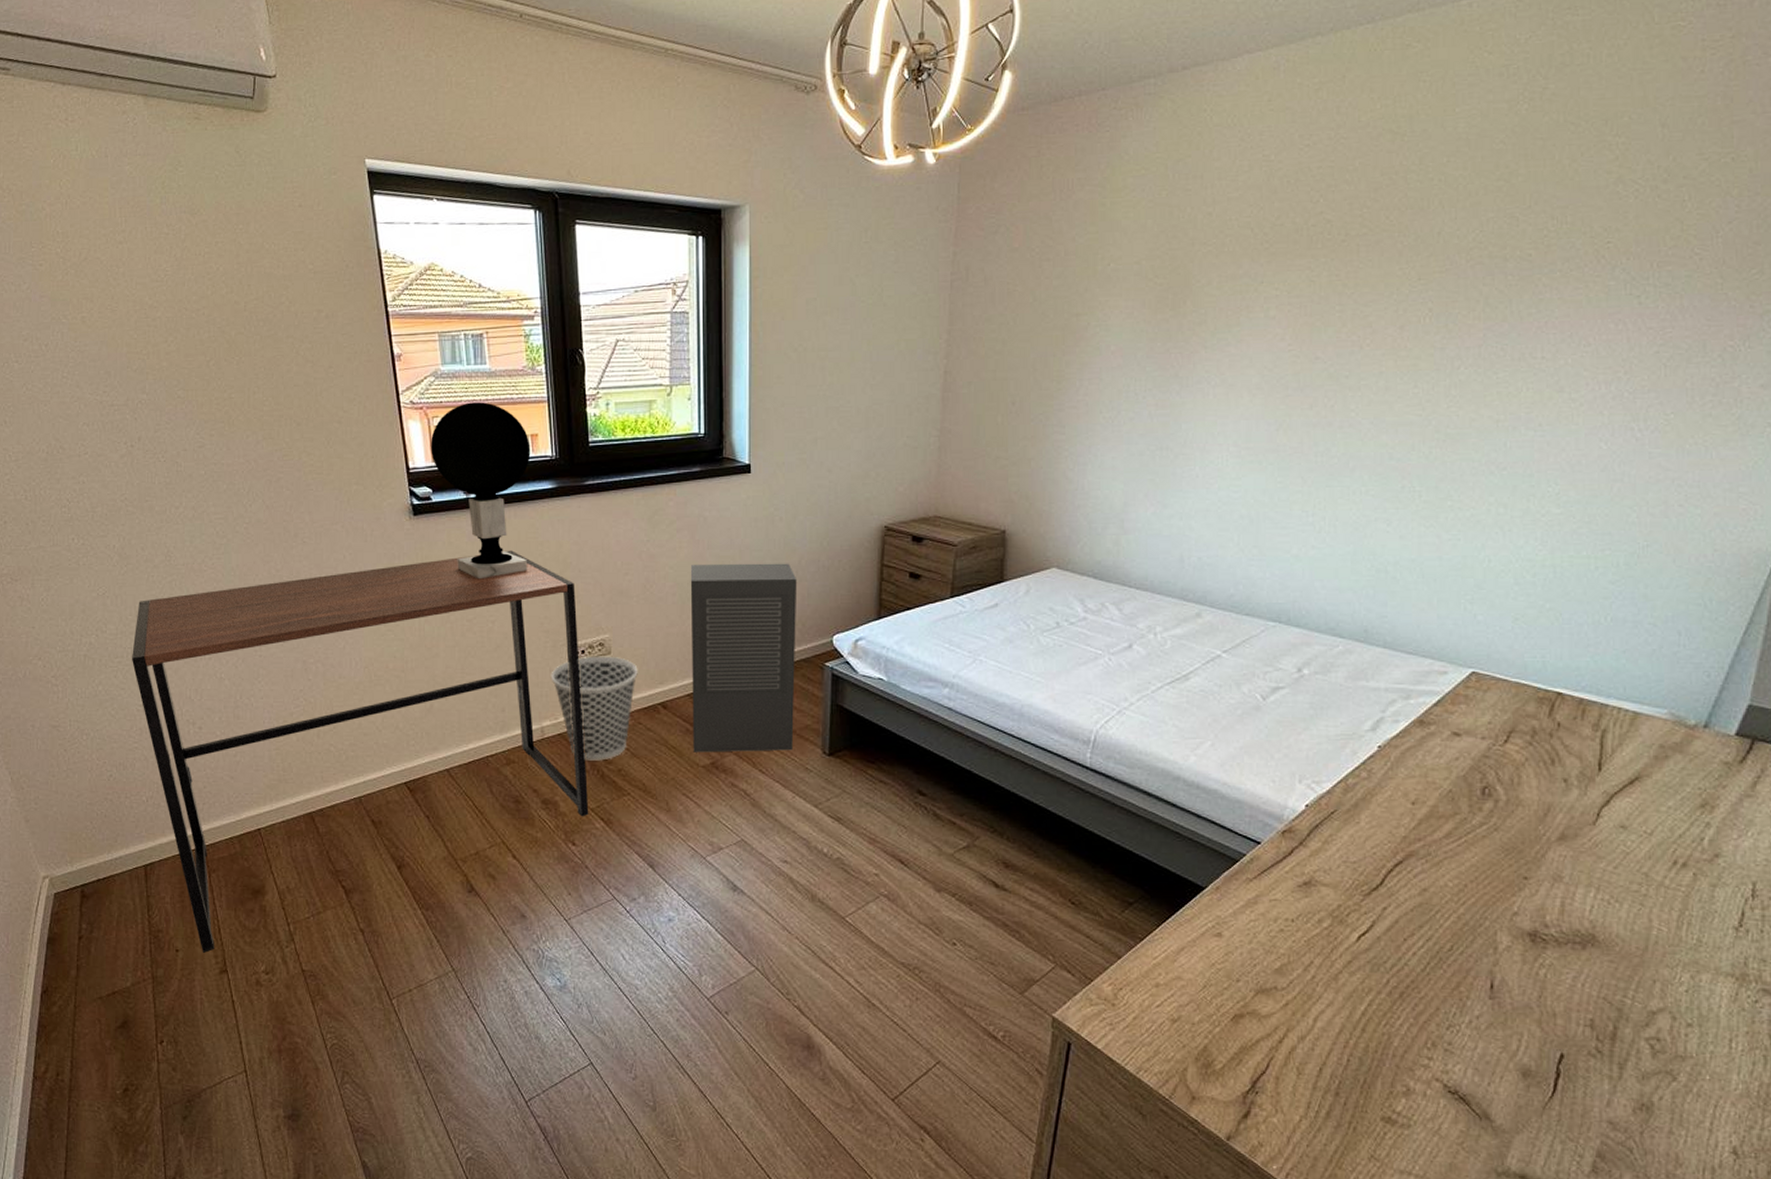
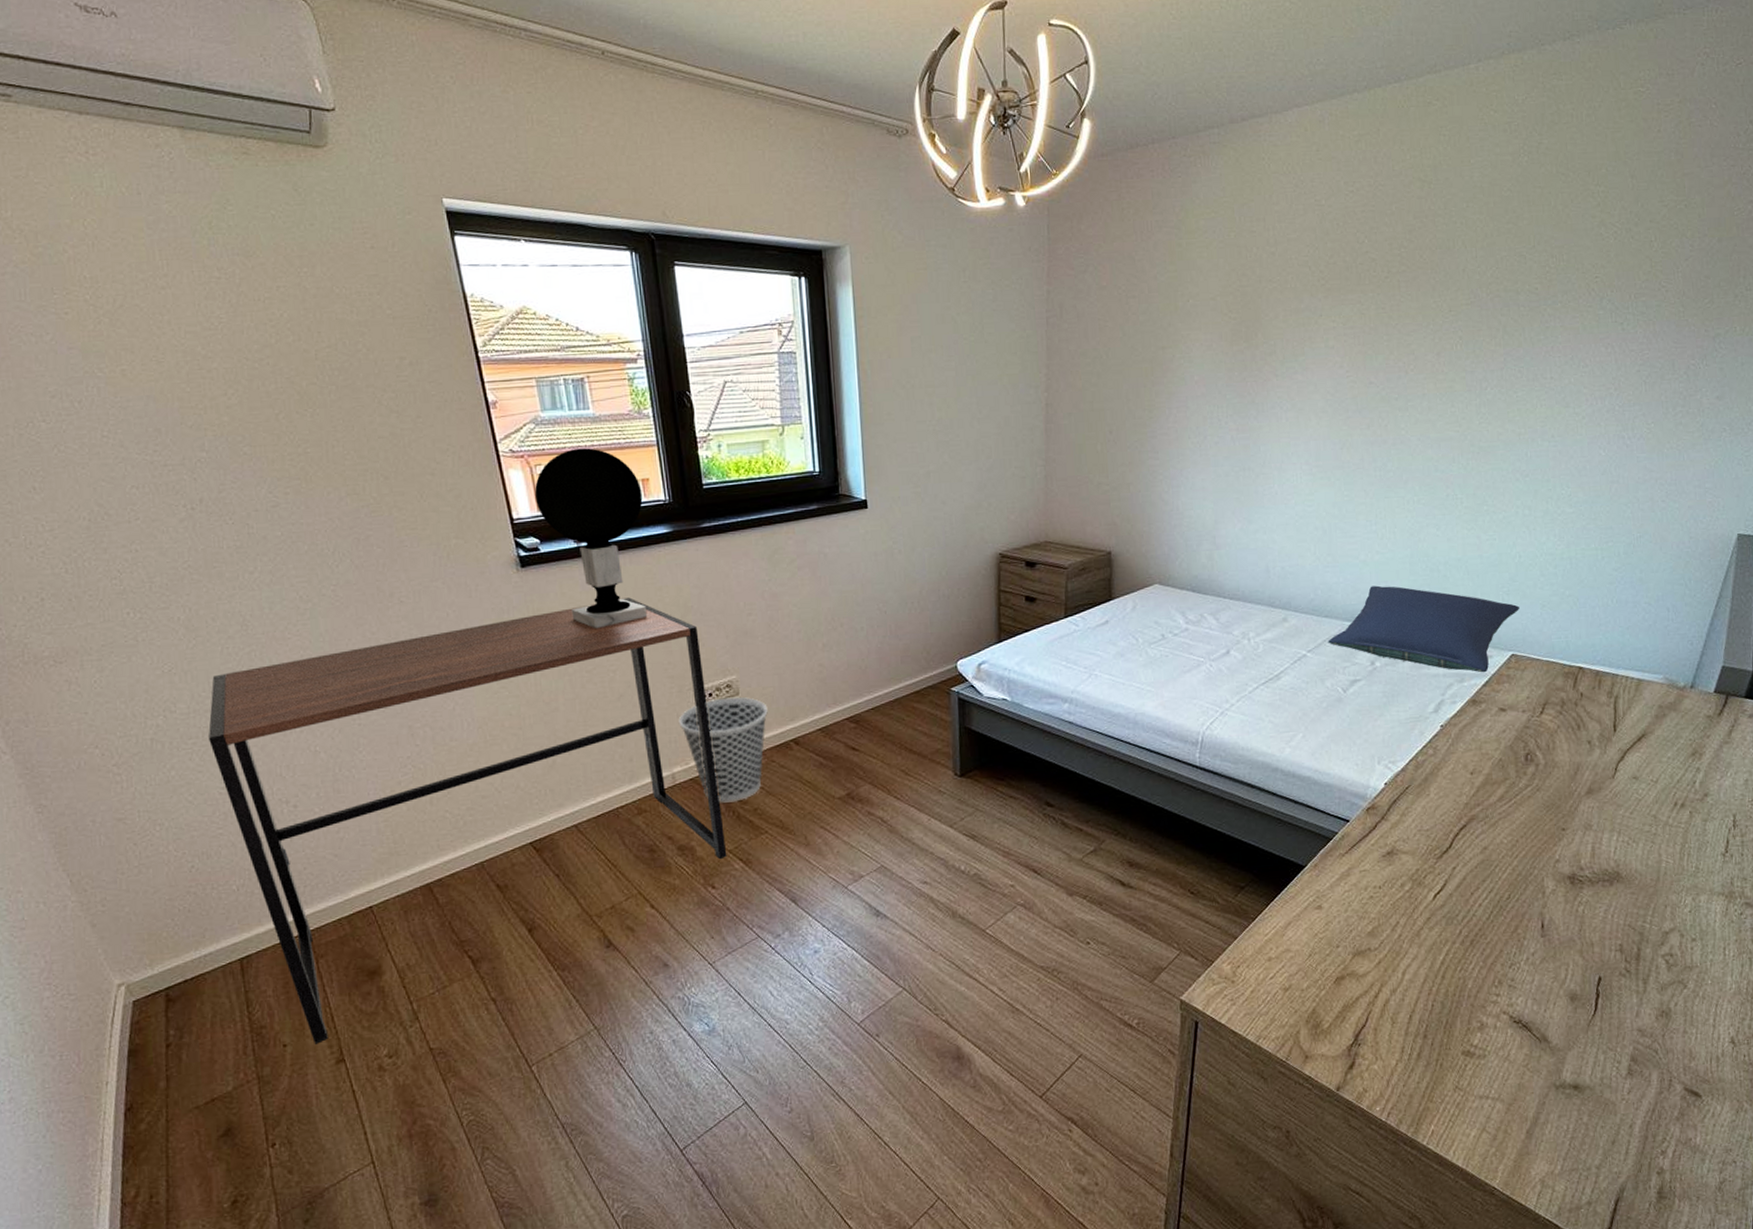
air purifier: present [690,563,797,753] -> none [814,594,925,785]
pillow: none [1247,584,1485,691] -> present [1328,585,1519,673]

